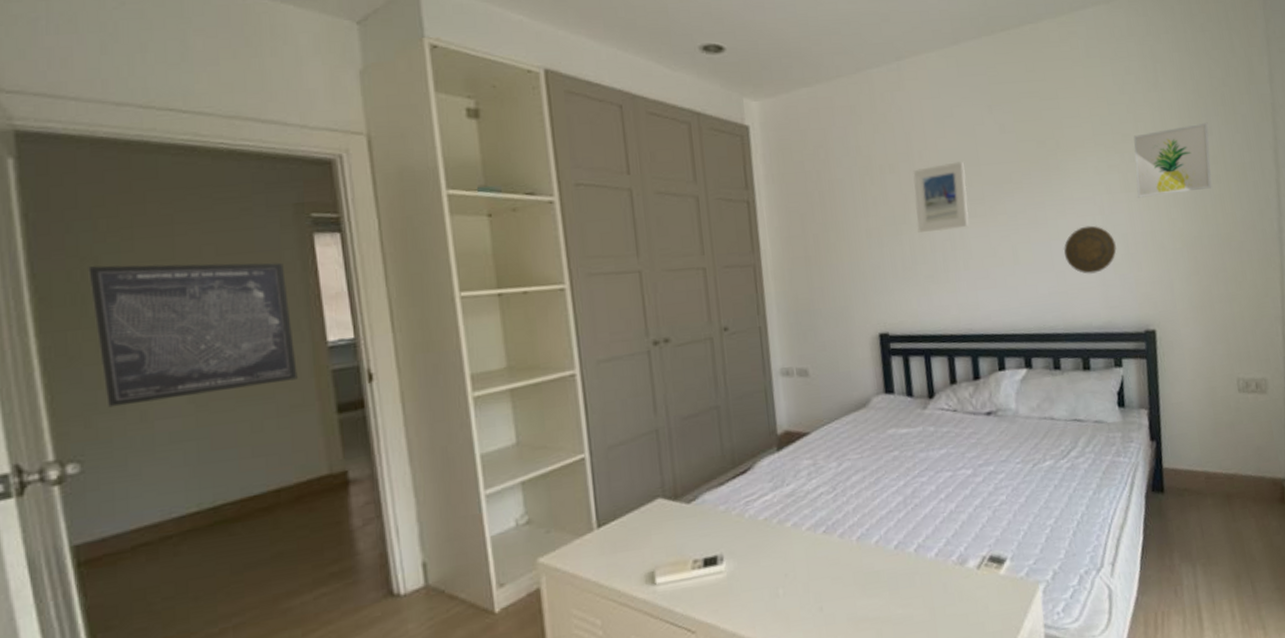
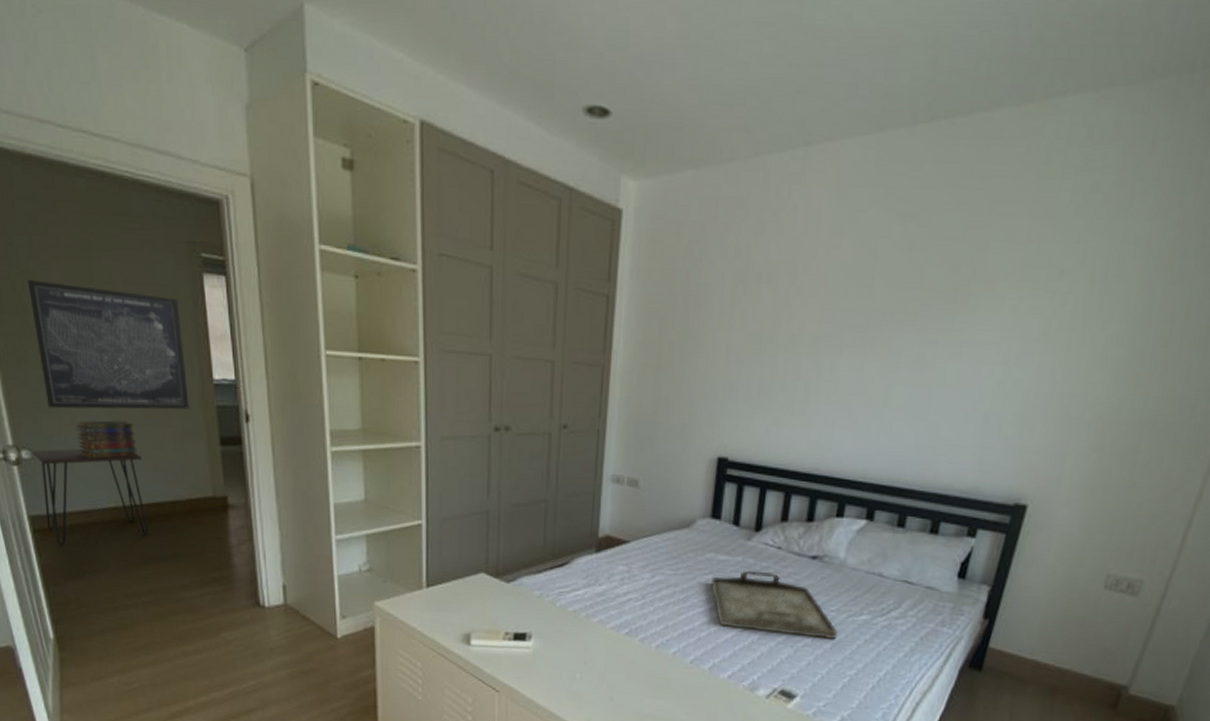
desk: none [82,441,244,576] -> present [32,448,149,545]
book stack: none [146,406,229,459] -> present [76,420,137,459]
serving tray: none [897,436,1029,502] -> present [711,570,838,640]
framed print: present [913,161,969,232] -> none [783,279,855,358]
decorative plate: present [1063,225,1117,274] -> none [944,375,1011,432]
wall art: present [1133,122,1212,198] -> none [1056,267,1182,353]

